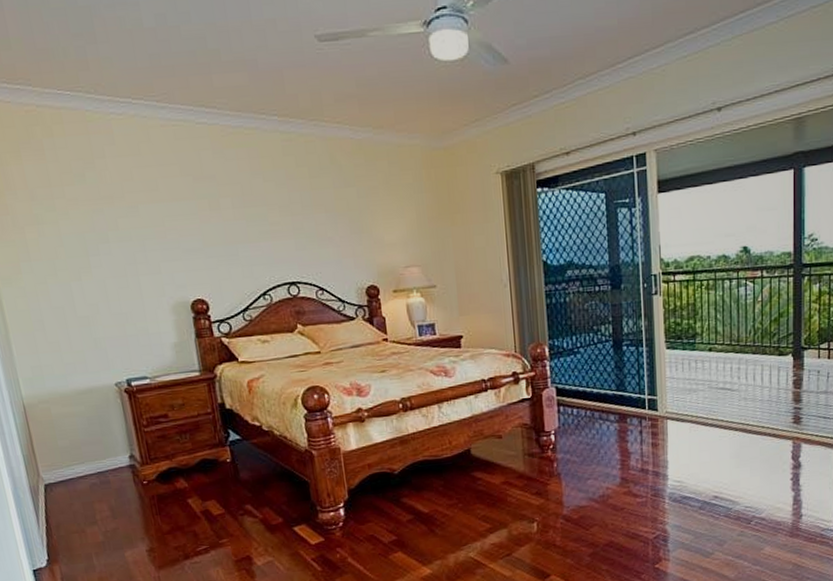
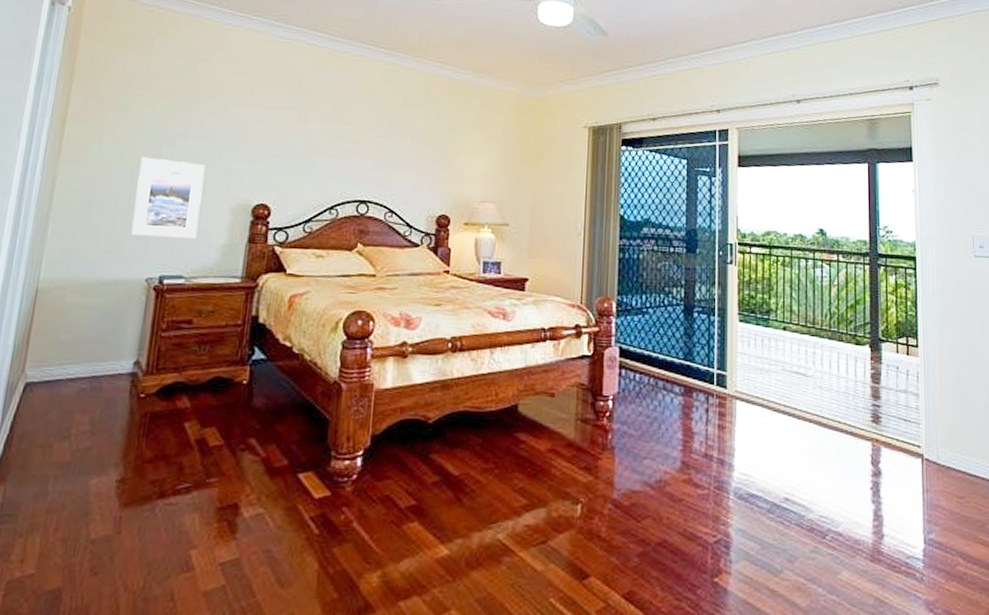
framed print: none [72,267,148,345] -> present [130,156,206,239]

